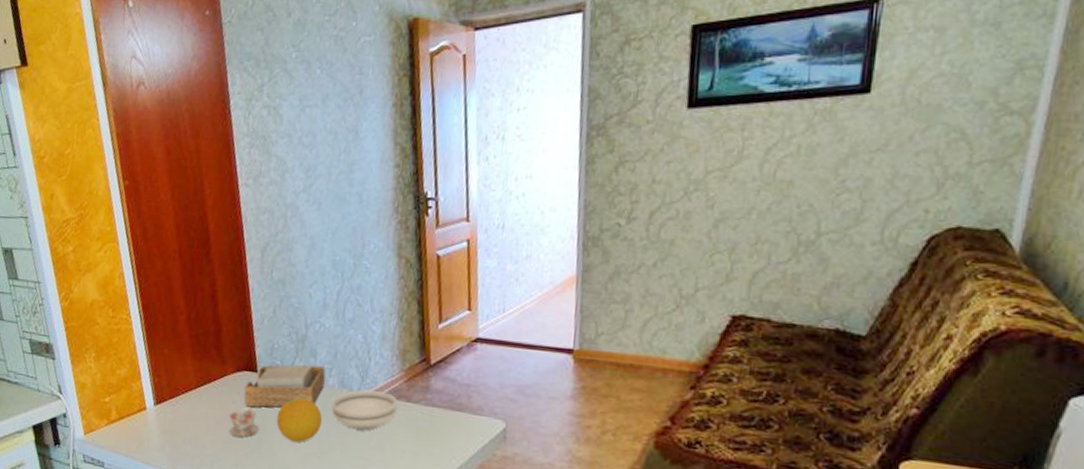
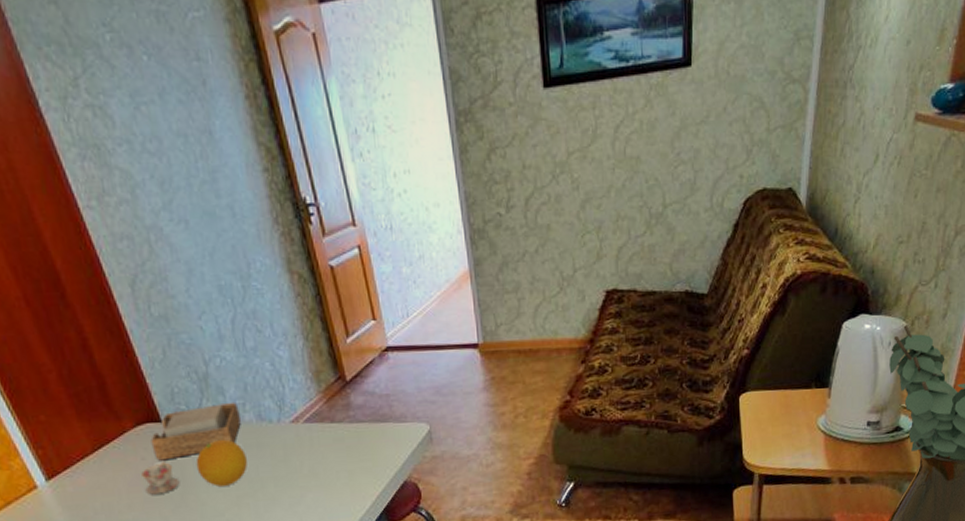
bowl: present [330,390,398,430] -> none [252,417,324,460]

